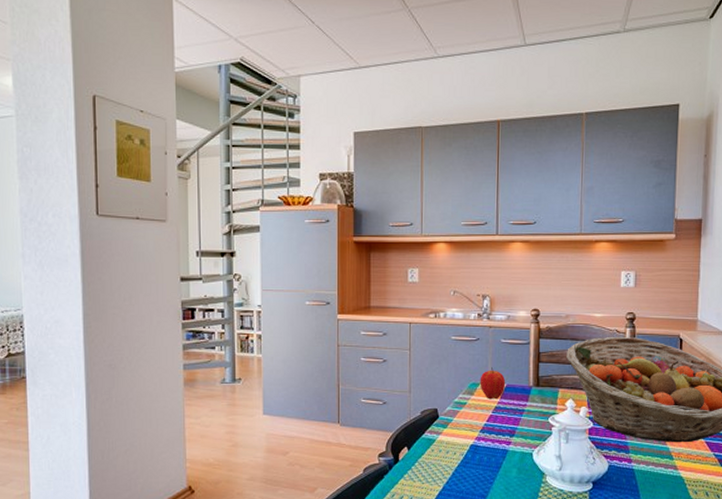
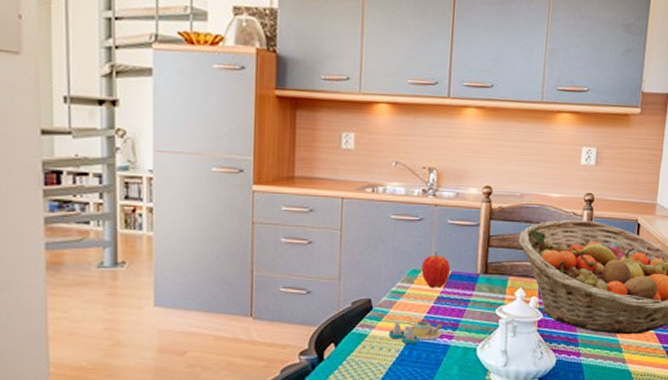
salt and pepper shaker set: none [453,428,501,449] -> present [388,321,443,345]

